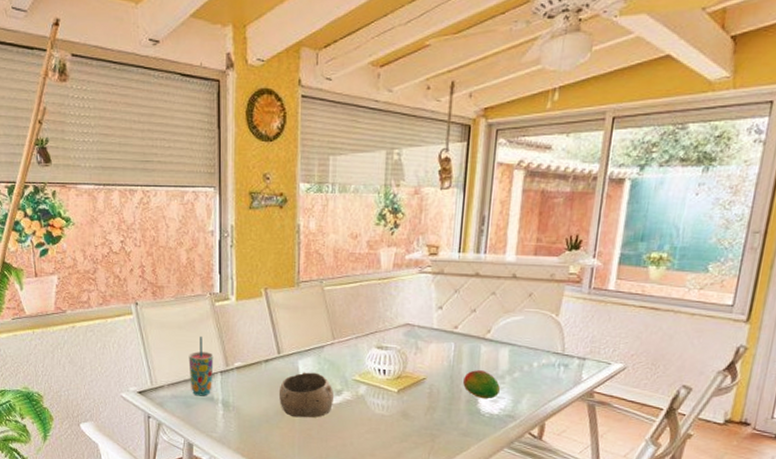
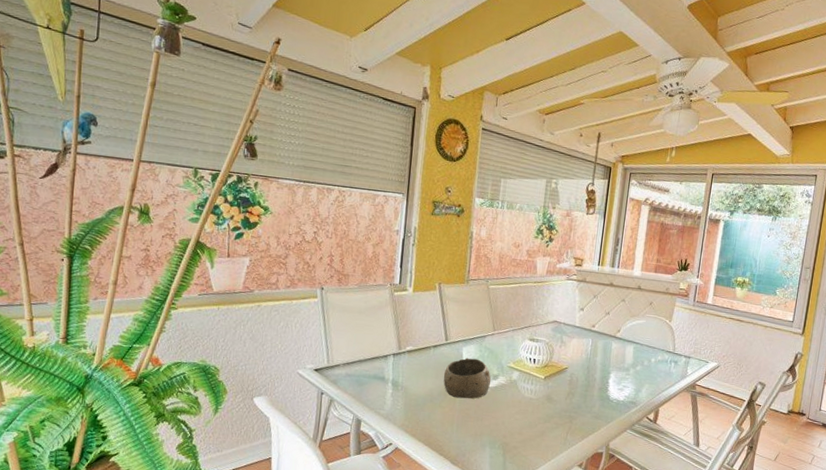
cup: present [188,335,214,396] -> none [364,321,389,376]
fruit: present [463,370,501,400] -> none [597,363,626,388]

